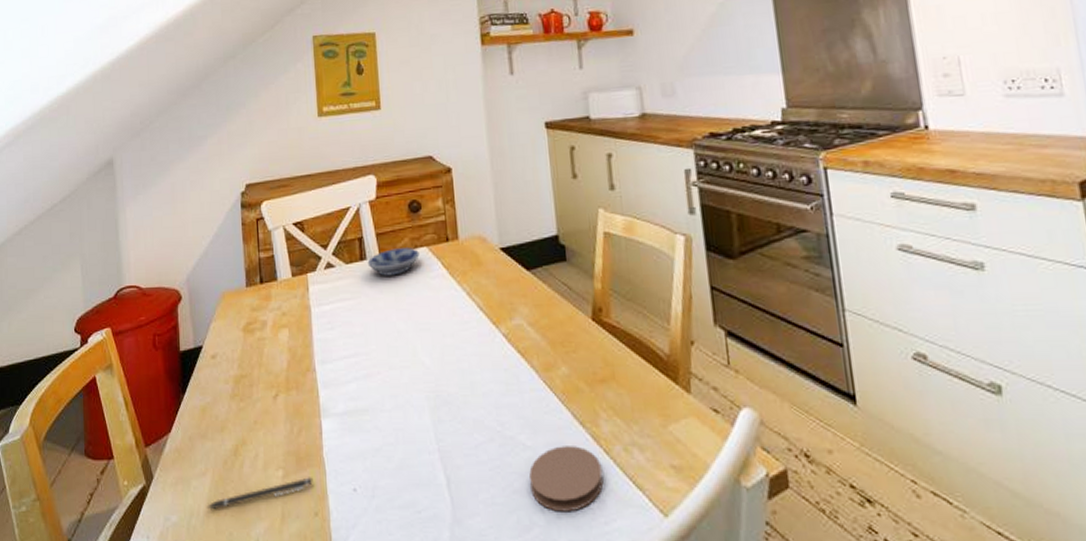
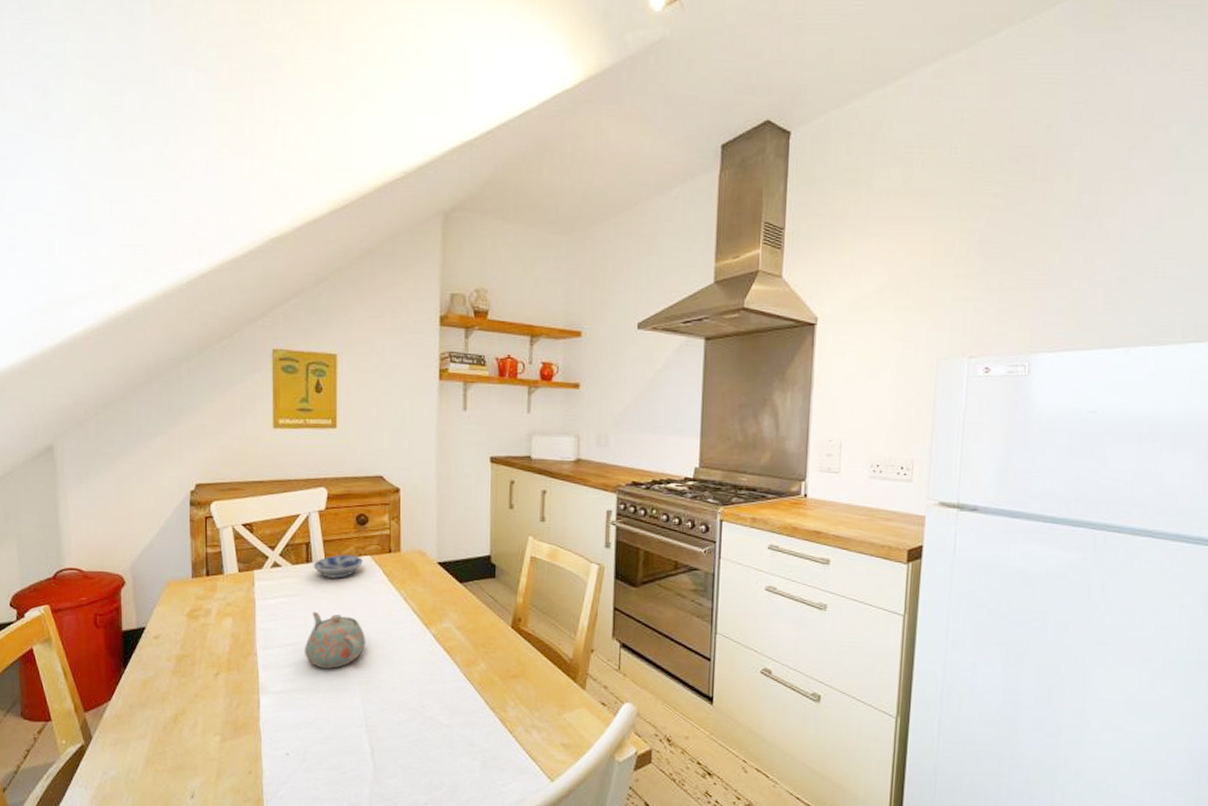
pen: present [207,477,313,510] -> none [145,742,249,767]
teapot: none [364,316,431,383] -> present [304,611,366,669]
coaster: present [529,446,604,512] -> none [443,725,505,776]

